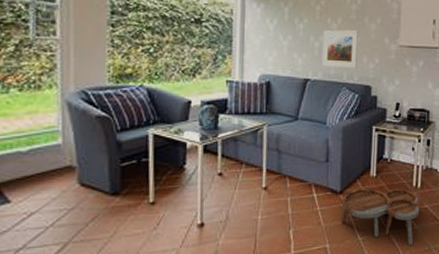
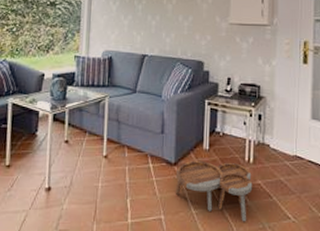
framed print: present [321,30,359,69] -> none [158,9,192,46]

